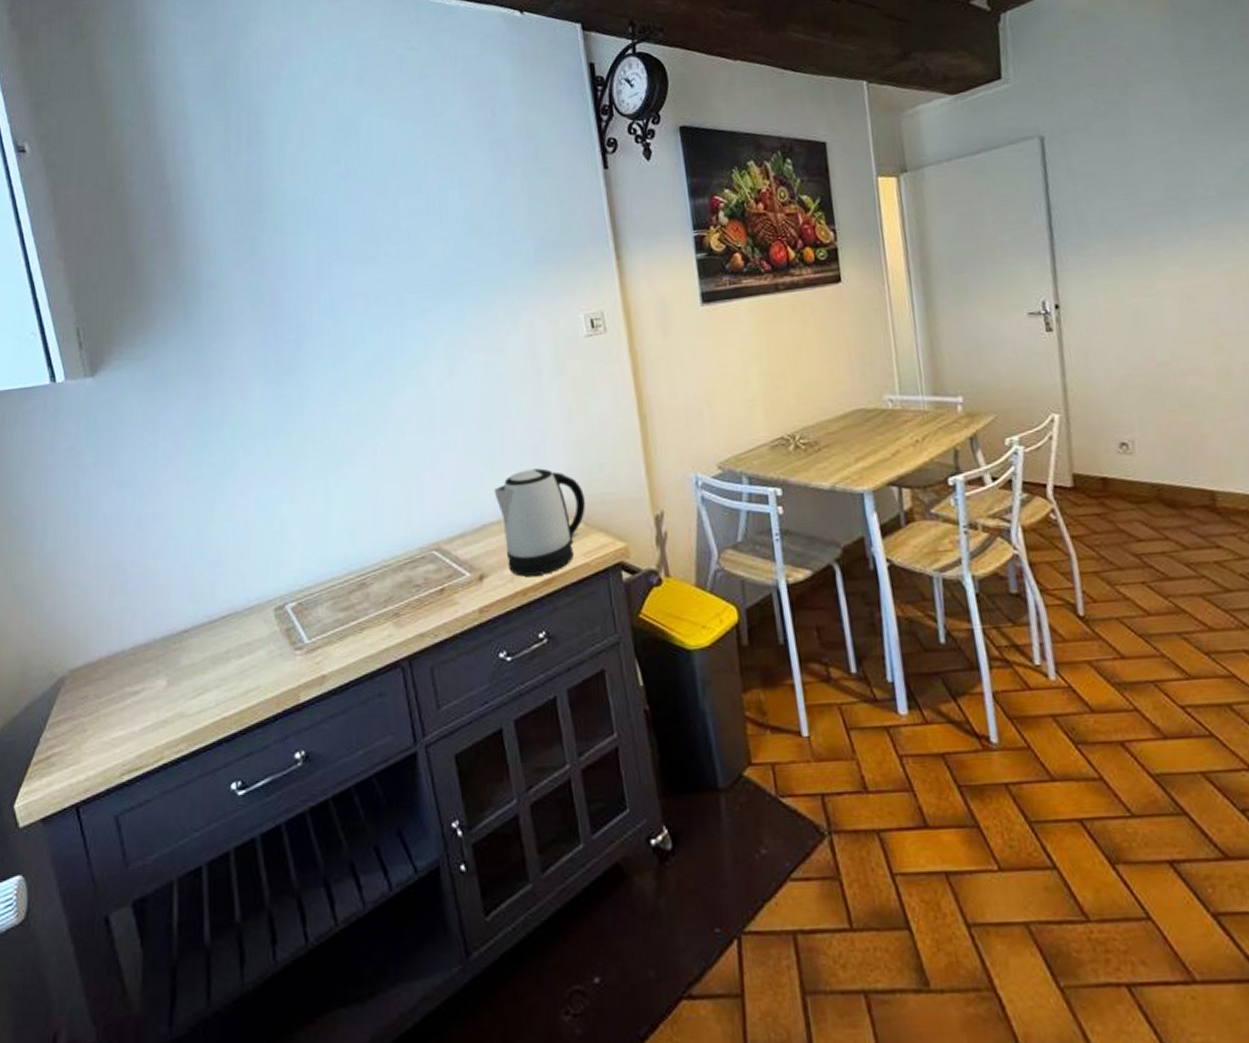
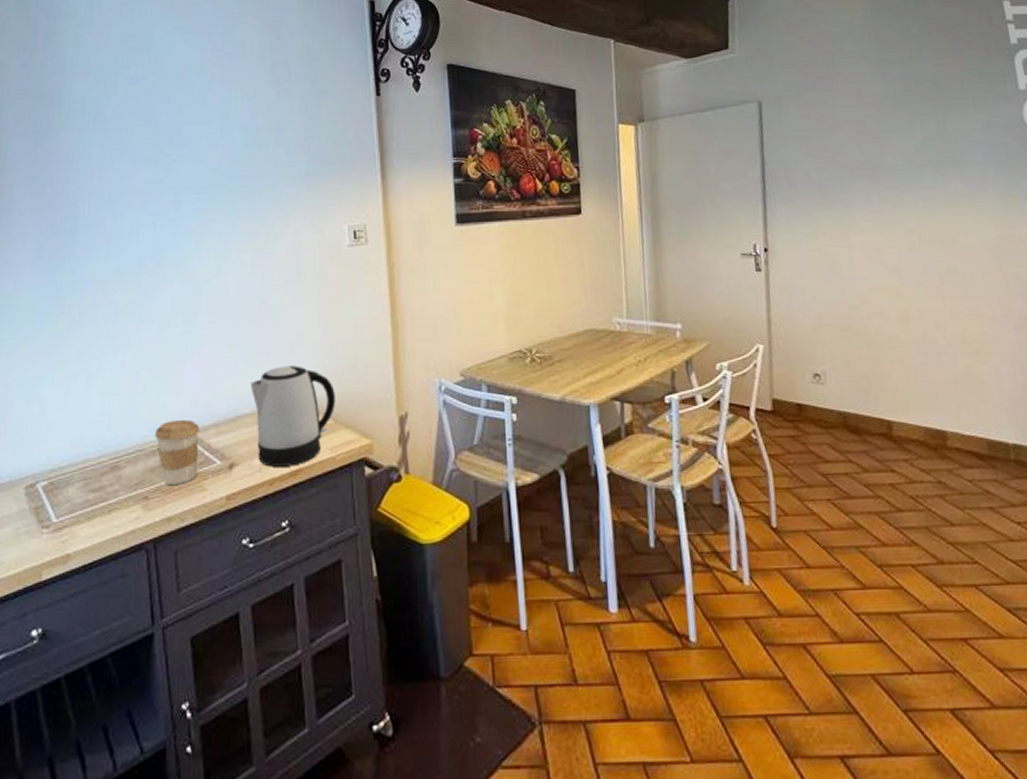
coffee cup: none [400,531,448,600] -> present [155,419,200,484]

